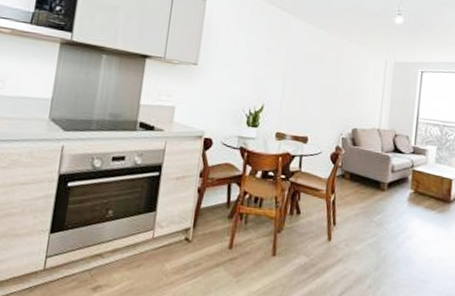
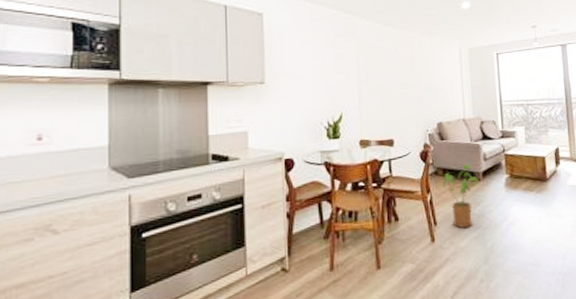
house plant: none [348,172,384,234] -> present [443,164,480,229]

